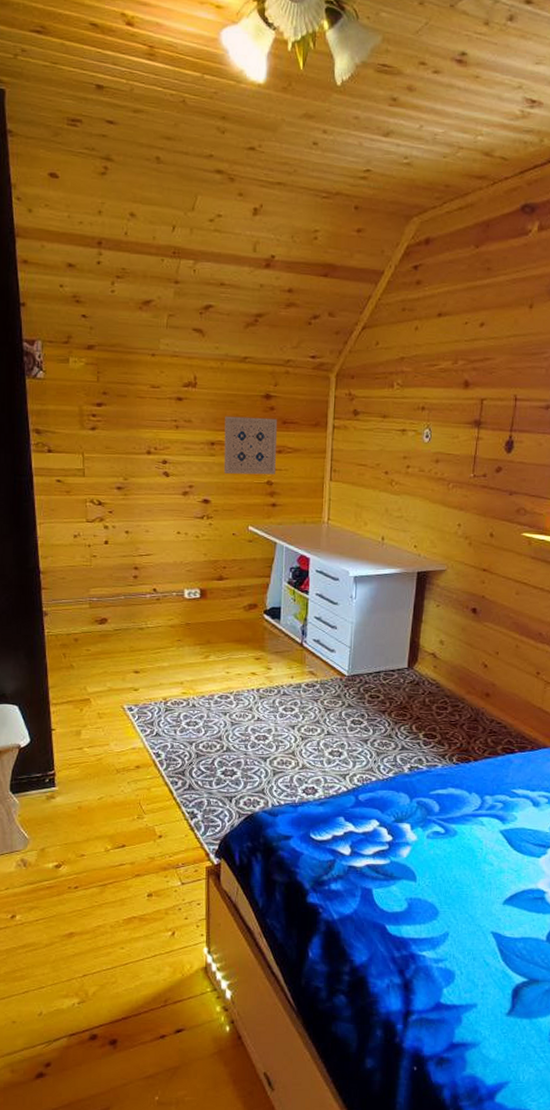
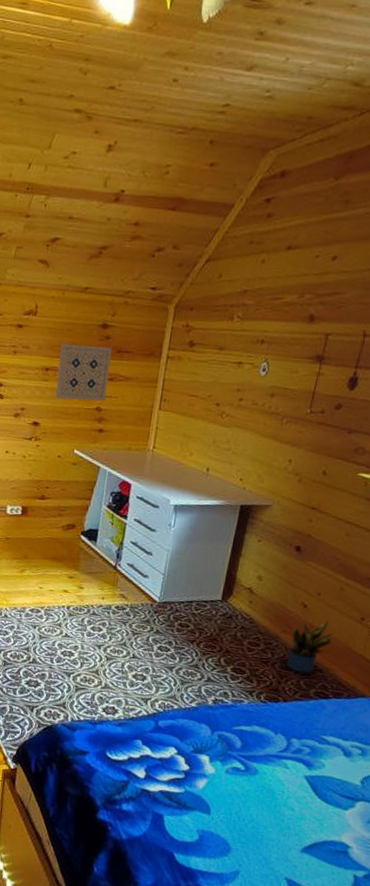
potted plant: none [474,676,515,732] -> present [287,617,335,674]

